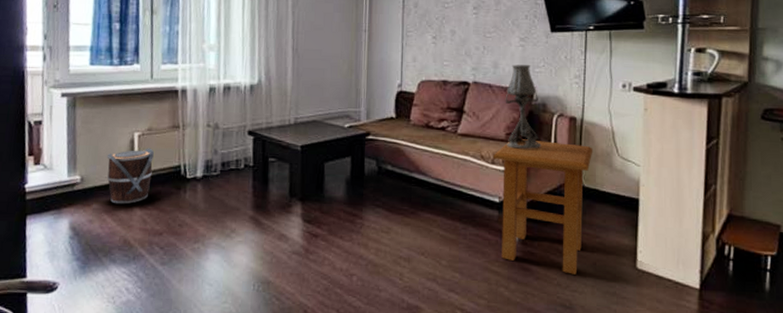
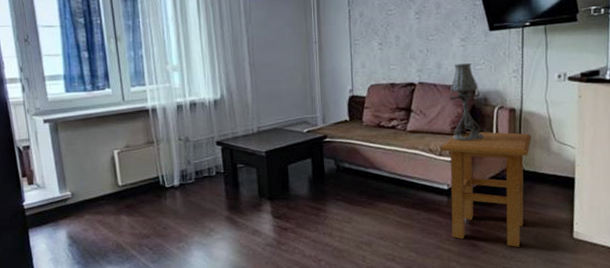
bucket: present [107,148,154,205] -> none [92,163,134,214]

